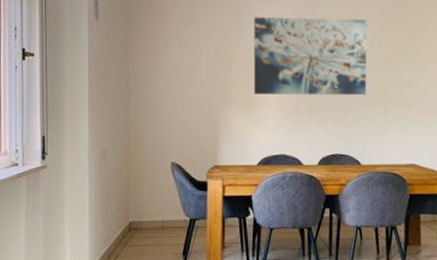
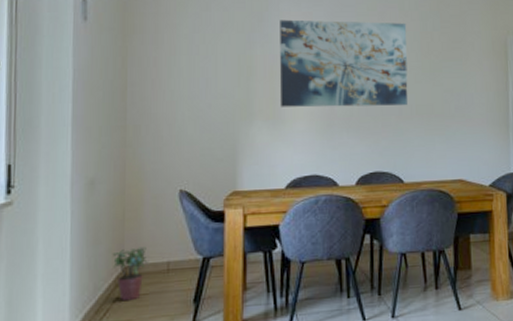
potted plant: none [121,207,147,250] -> present [113,246,148,301]

